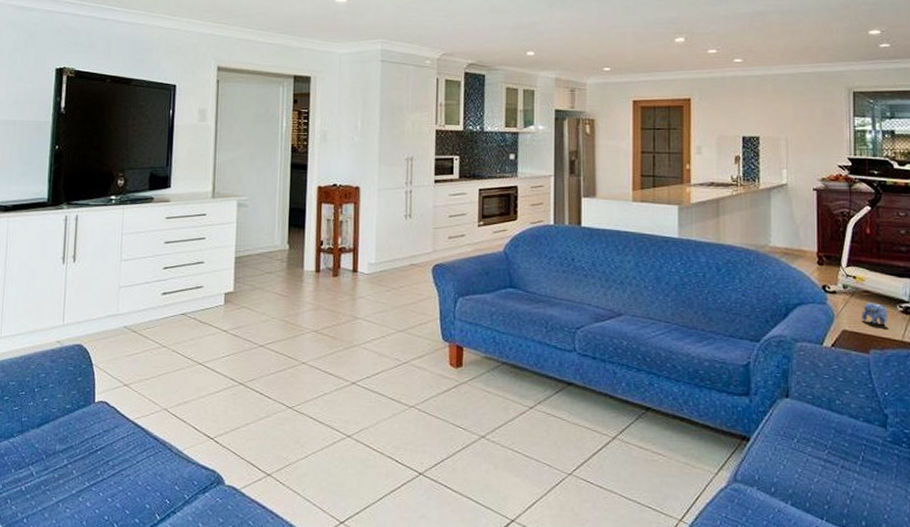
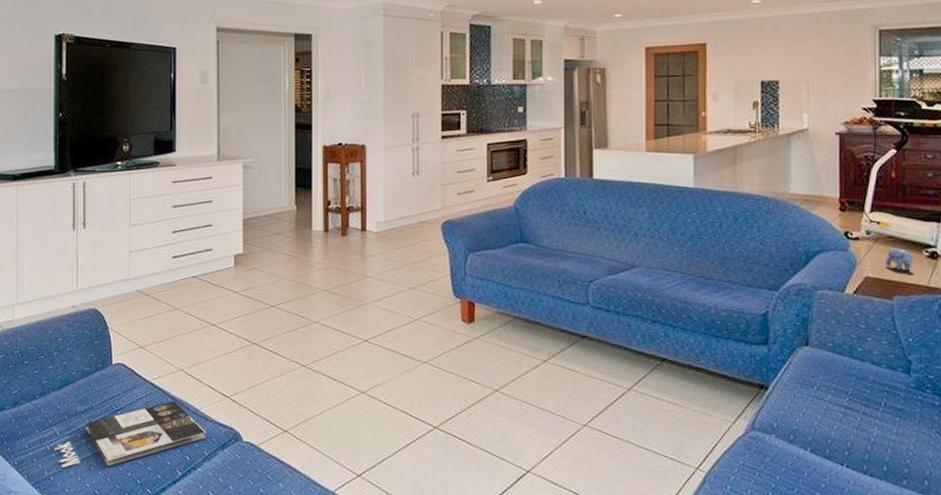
magazine: none [29,441,188,510] -> present [53,400,206,468]

